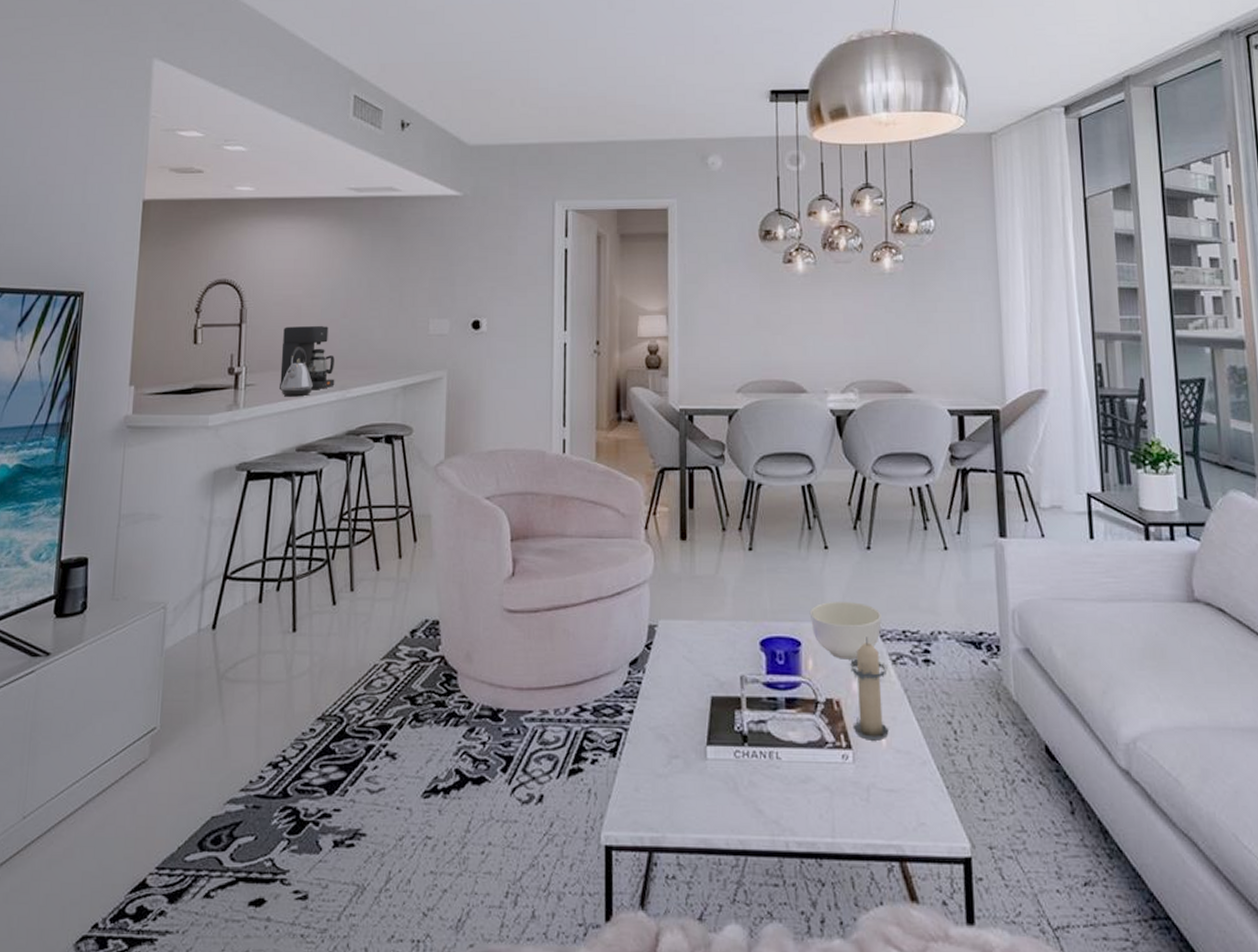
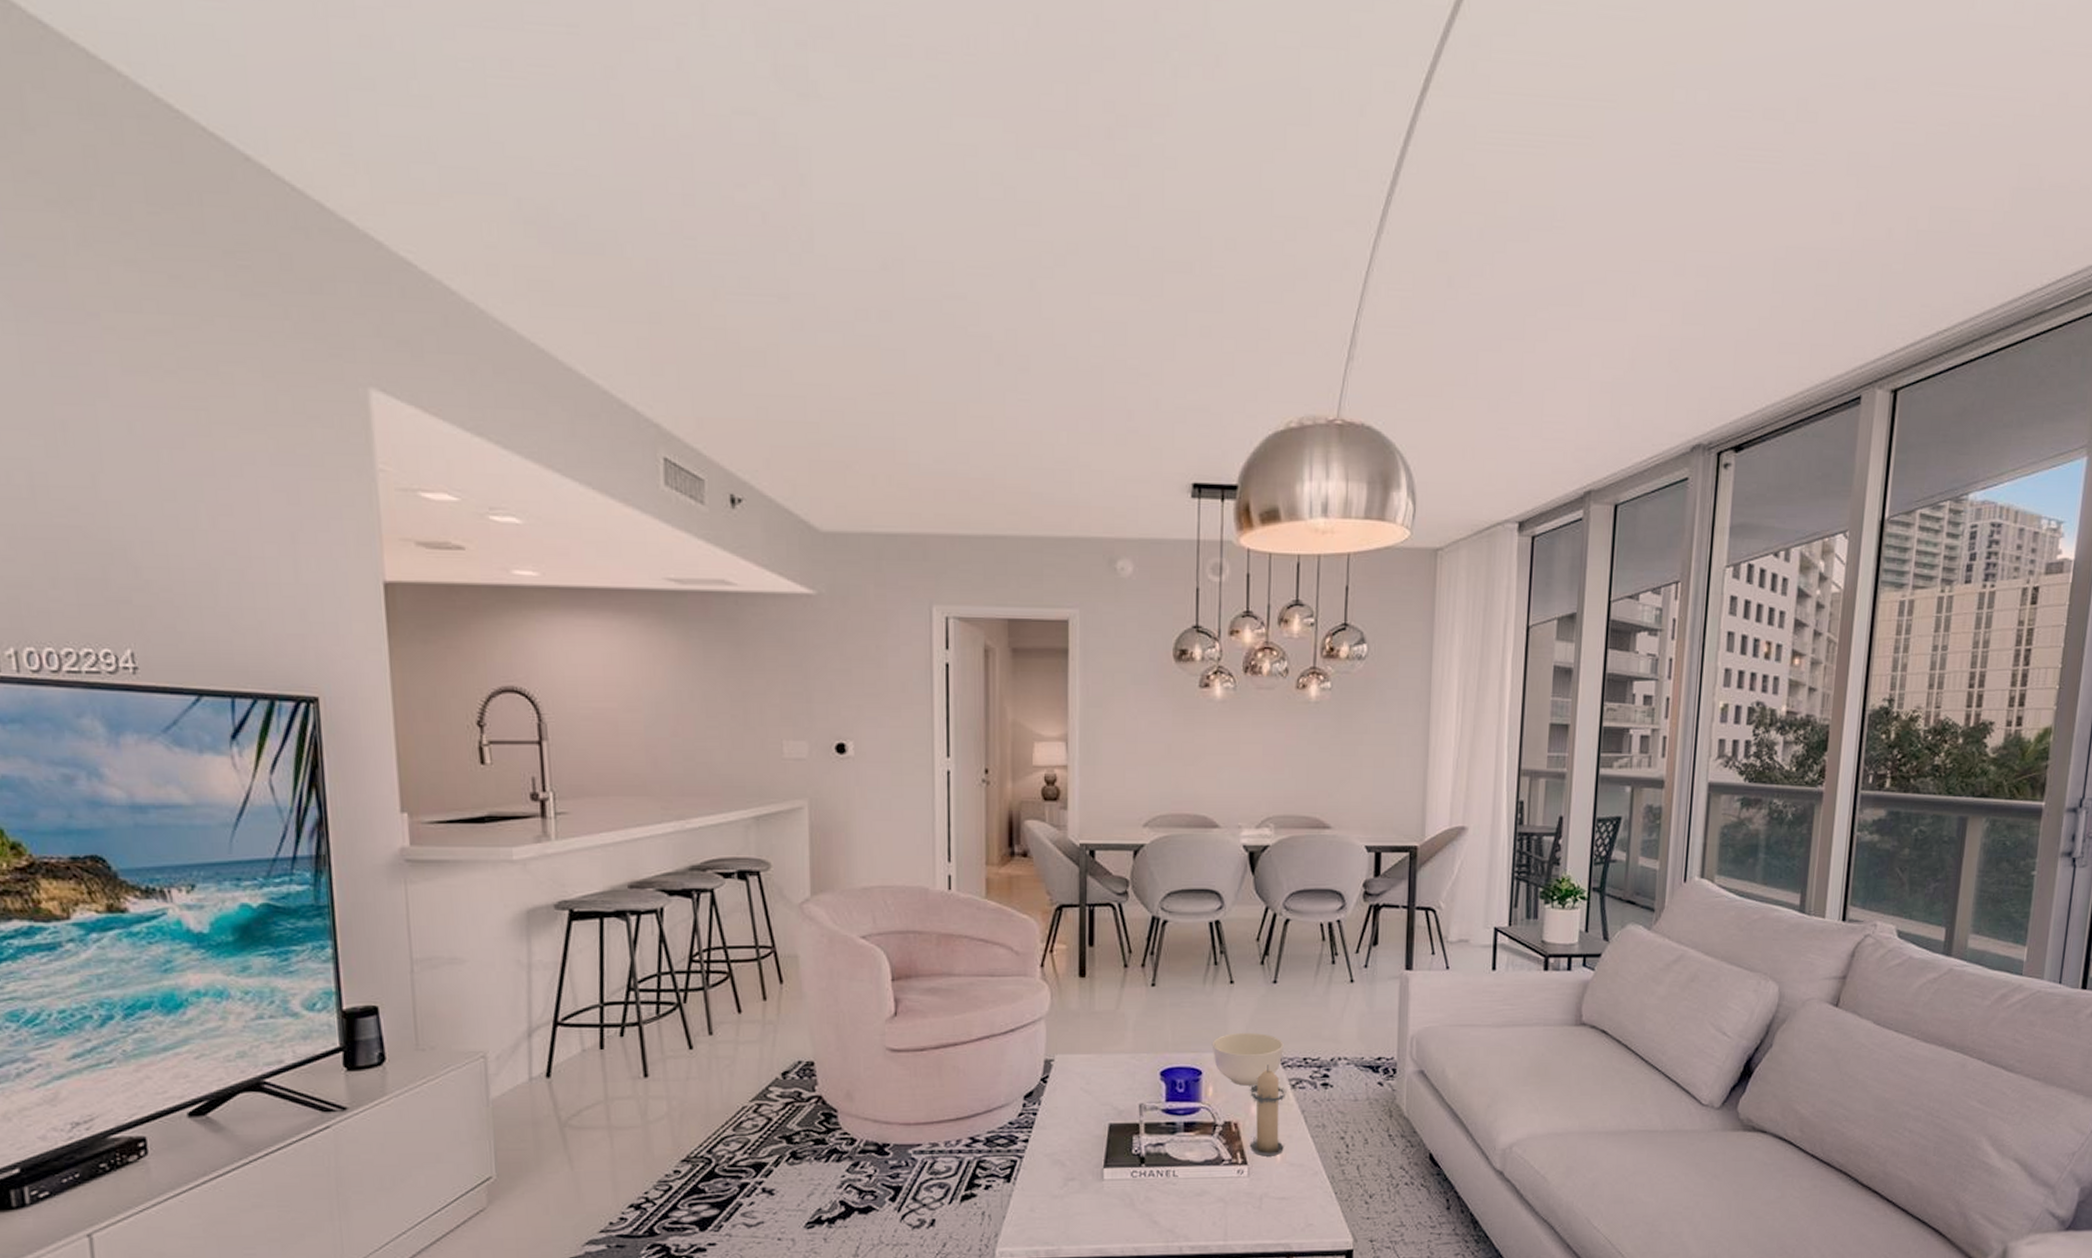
coffee maker: present [280,325,335,390] -> none [597,745,670,820]
kettle: present [280,347,313,397] -> none [600,770,642,827]

